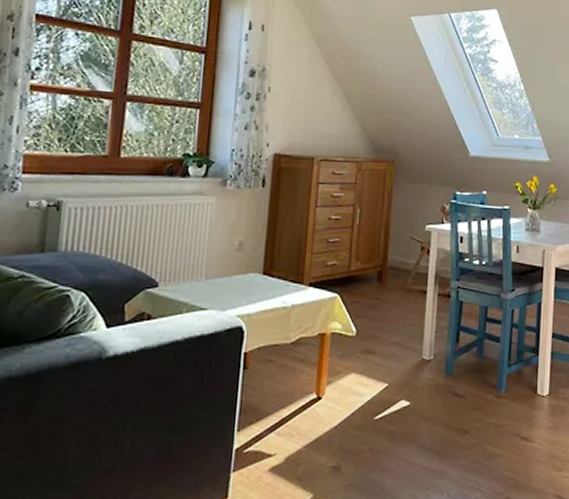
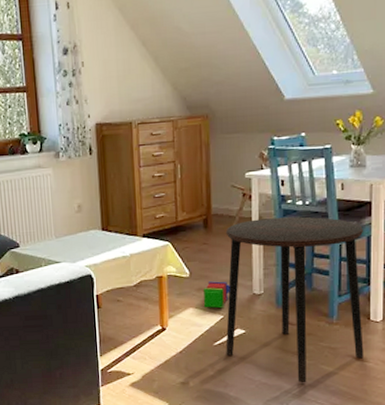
stacking toy: none [367,343,399,375] -> present [203,281,230,309]
side table: none [386,276,534,467] -> present [225,216,364,383]

